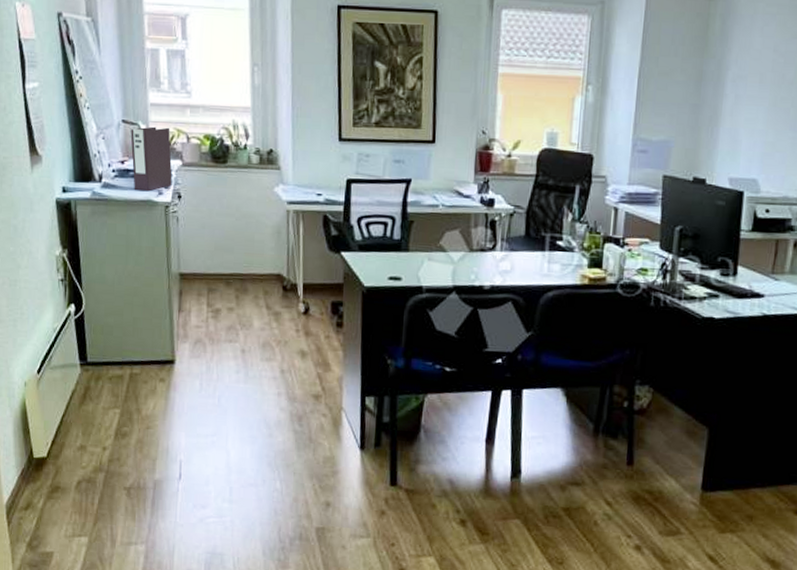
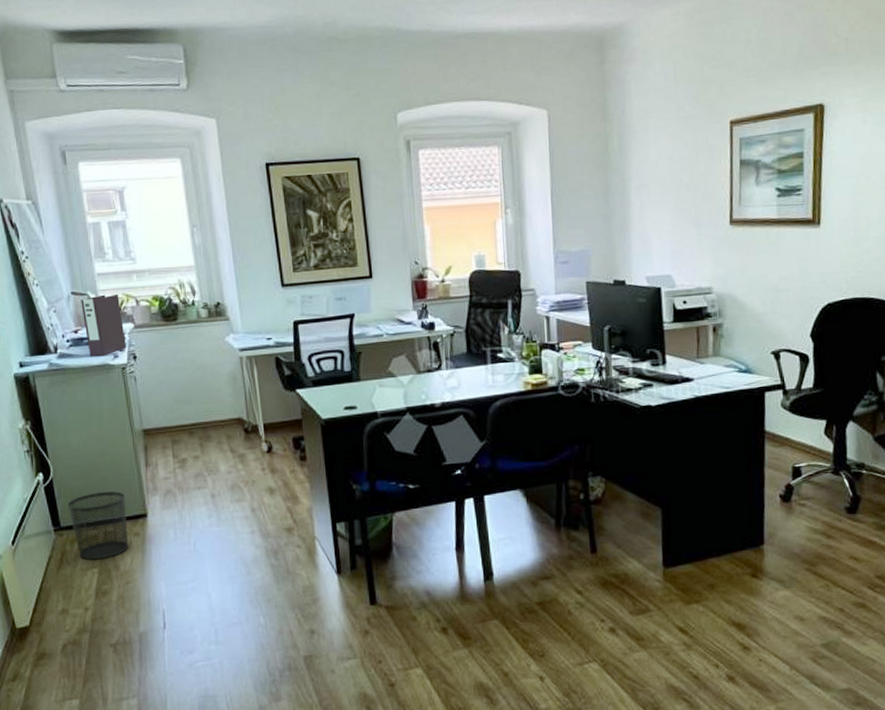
waste bin: none [96,331,154,401] -> present [67,491,129,560]

